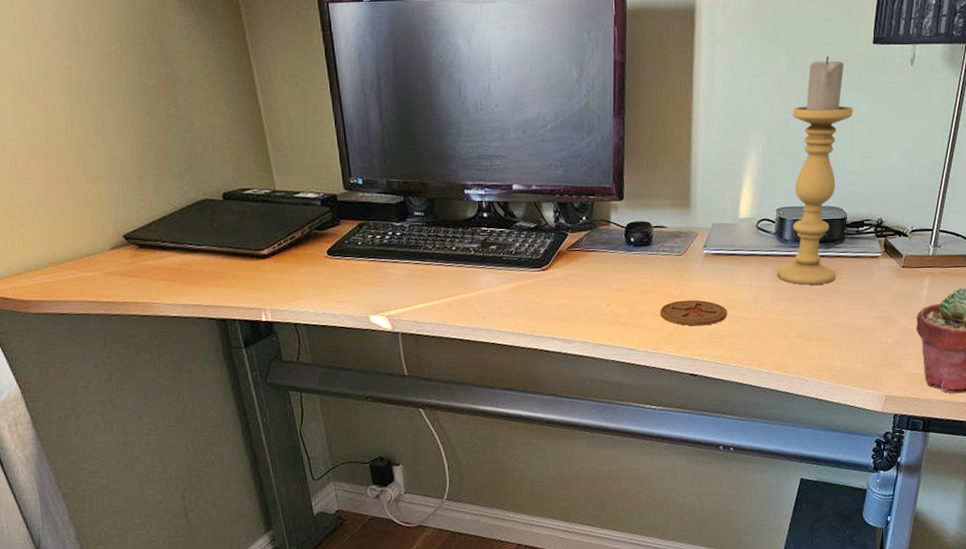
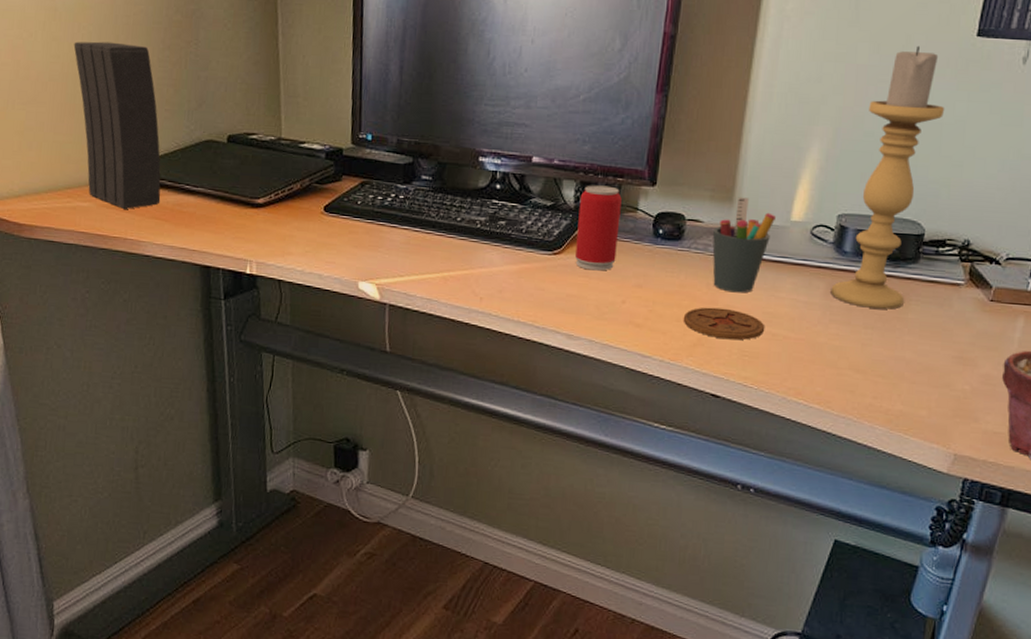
speaker: none [48,112,166,274] -> present [73,41,161,209]
beverage can: none [559,204,597,281] -> present [575,185,622,271]
pen holder: none [675,202,726,286] -> present [712,197,776,293]

